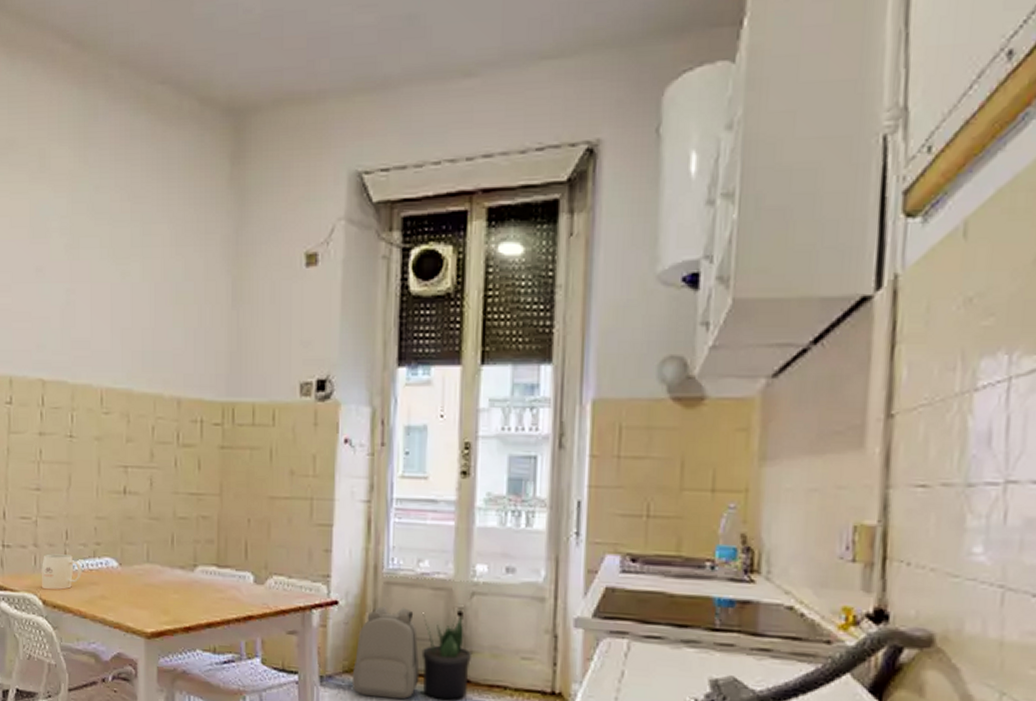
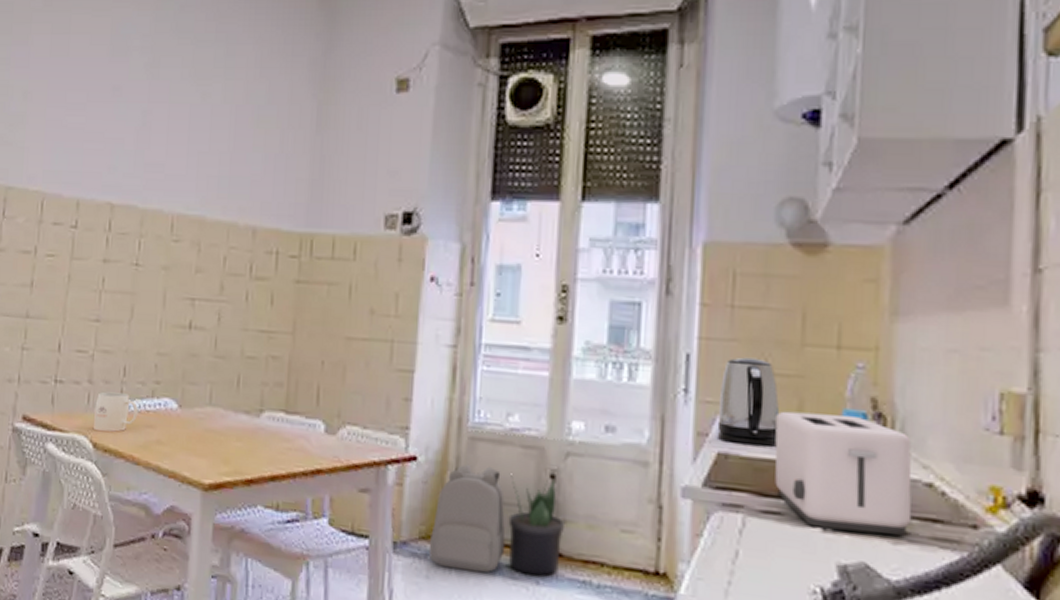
kettle: none [605,502,660,581] -> present [716,357,779,448]
toaster: none [656,548,776,653] -> present [774,411,912,536]

